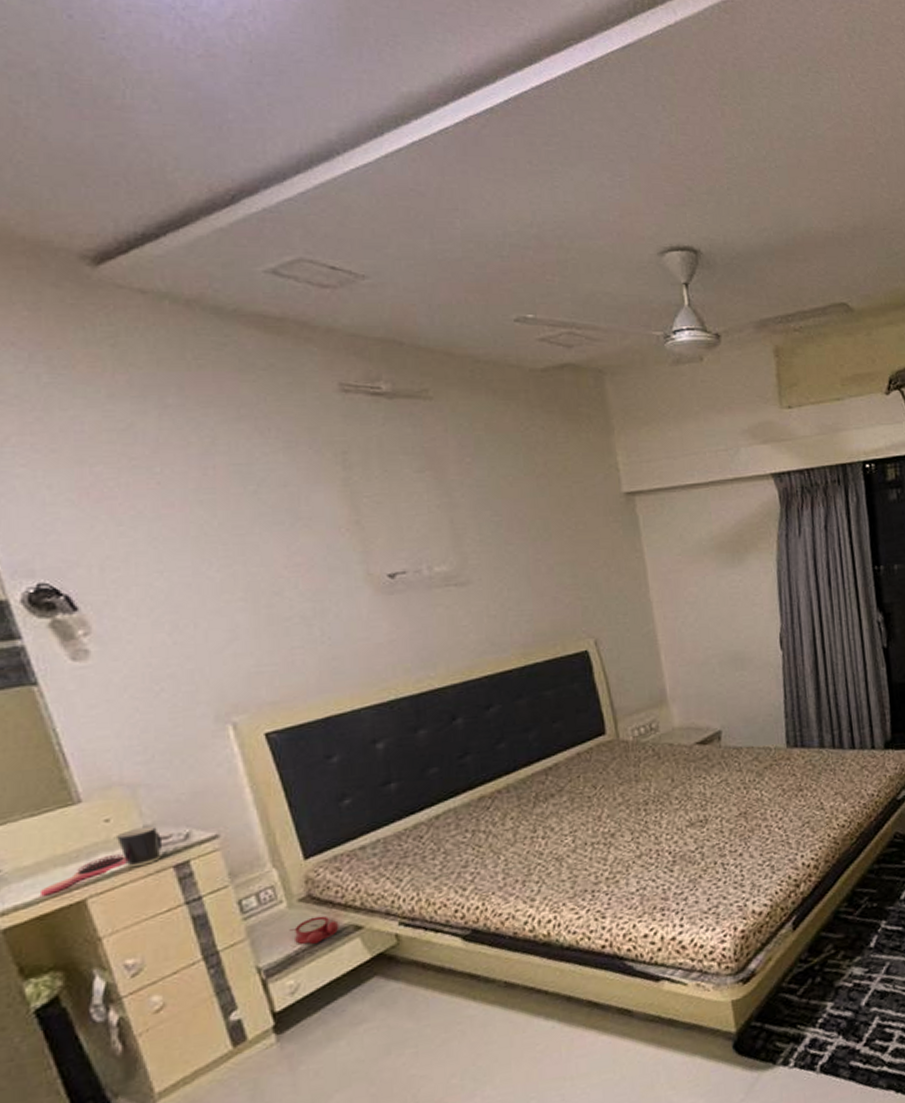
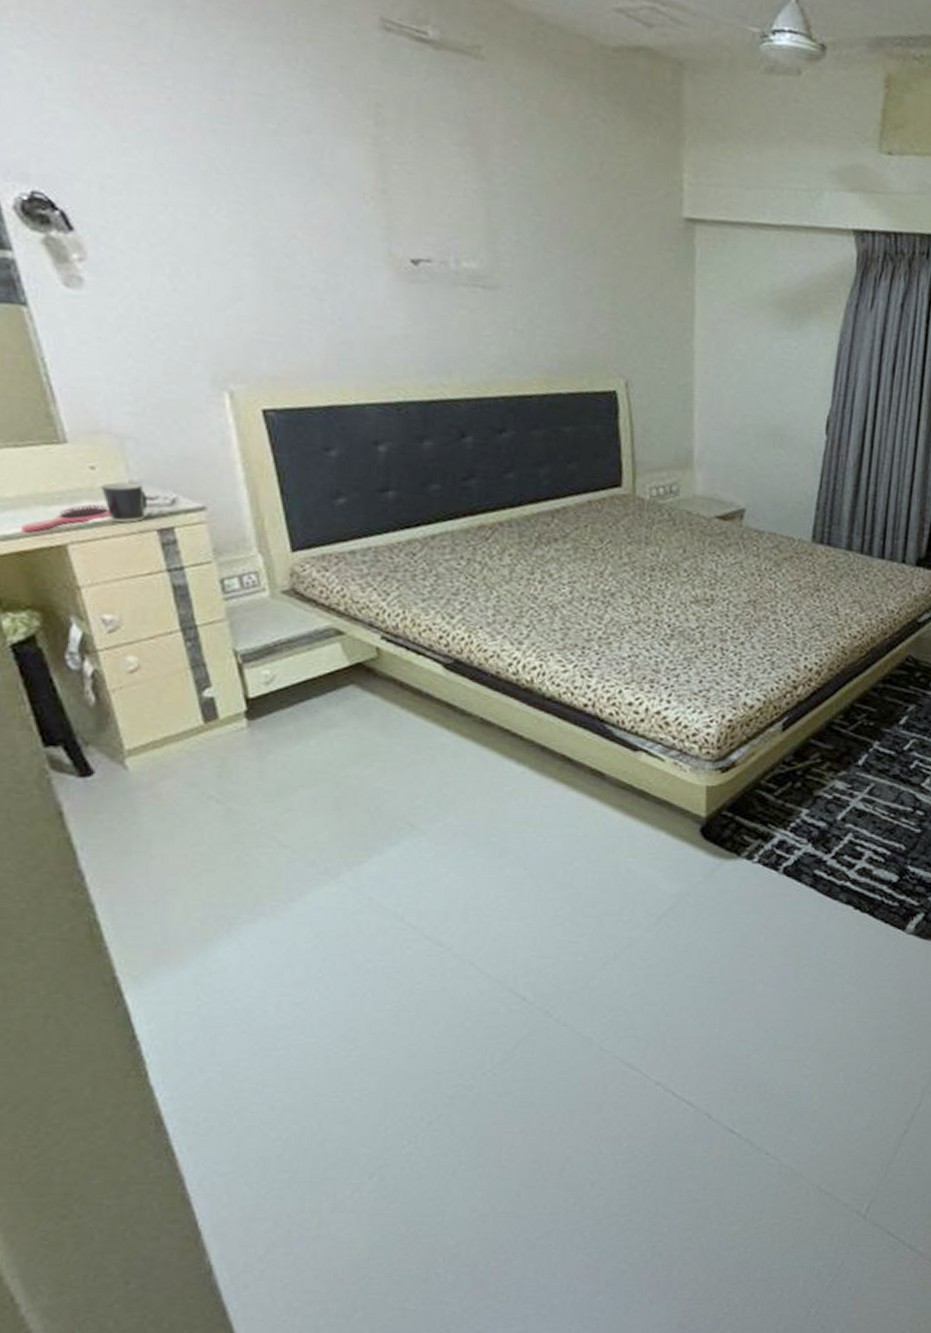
alarm clock: present [289,915,339,945] -> none [270,612,321,641]

